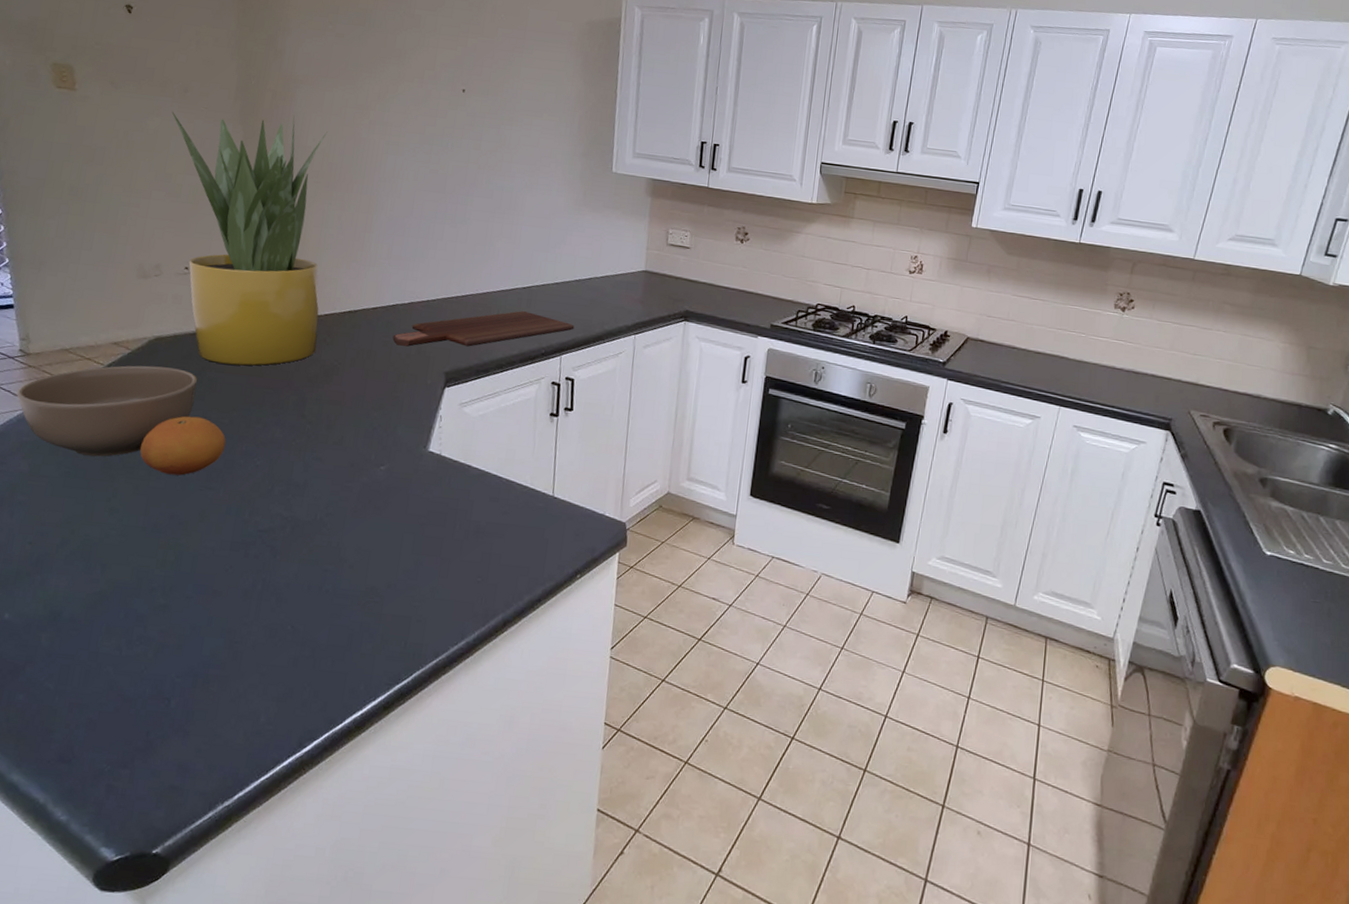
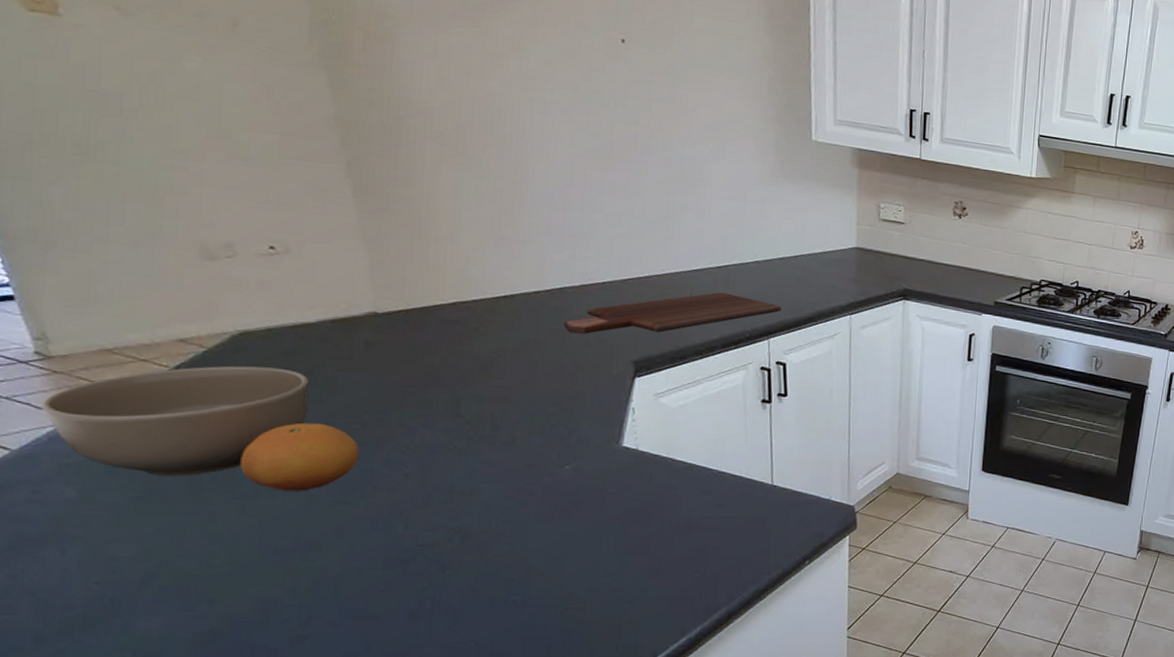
planter: present [171,111,327,366] -> none [217,49,467,362]

